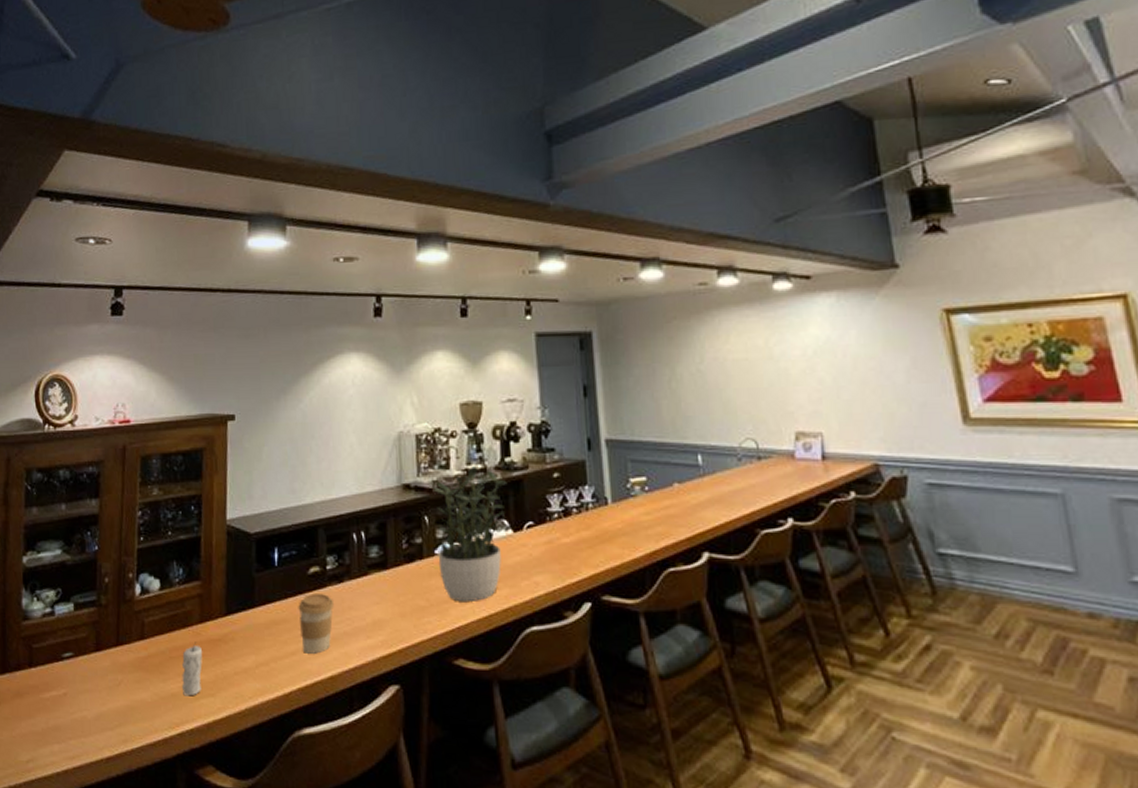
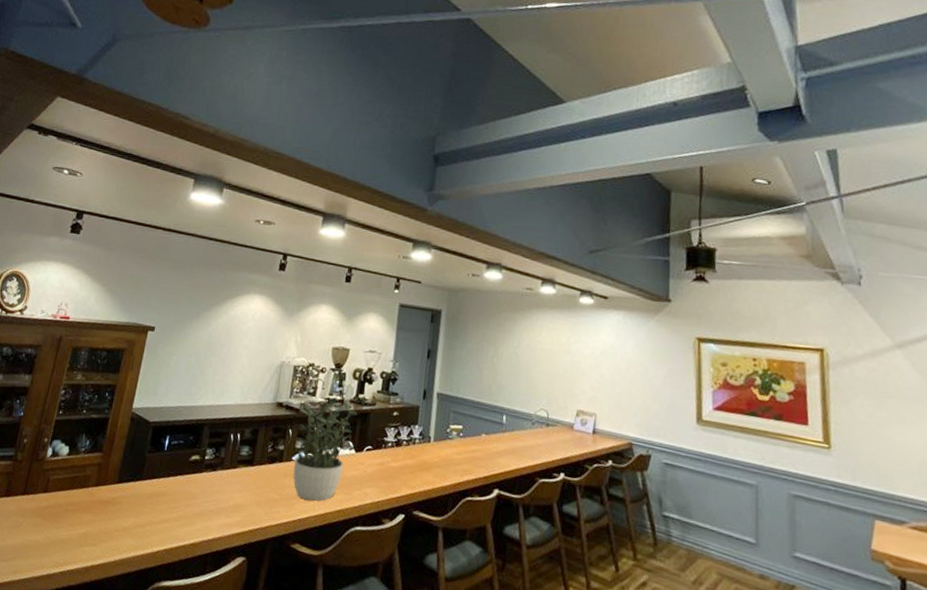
candle: present [181,641,203,696] -> none [70,500,94,543]
coffee cup: present [298,594,335,654] -> none [174,476,206,524]

